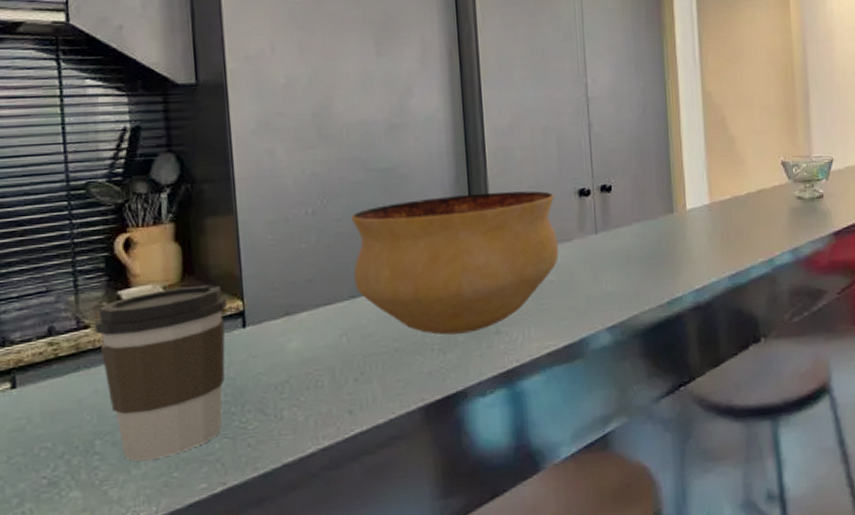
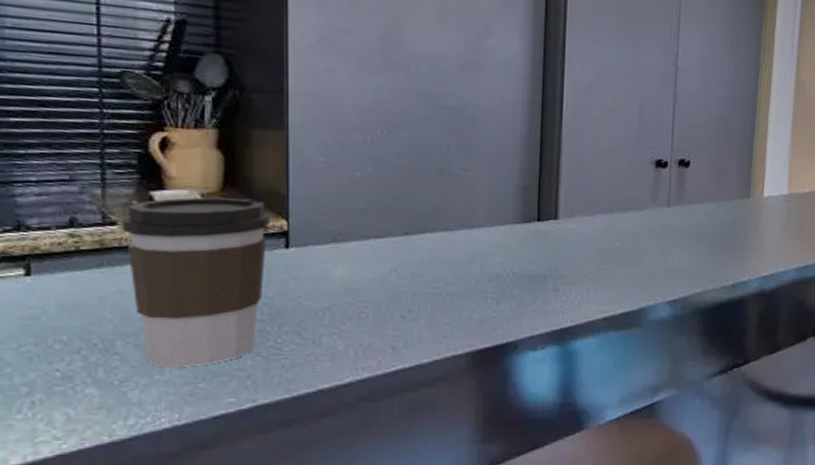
bowl: present [351,190,559,335] -> none [409,144,630,287]

